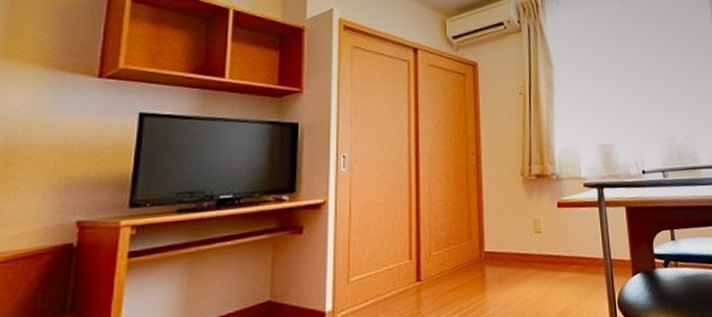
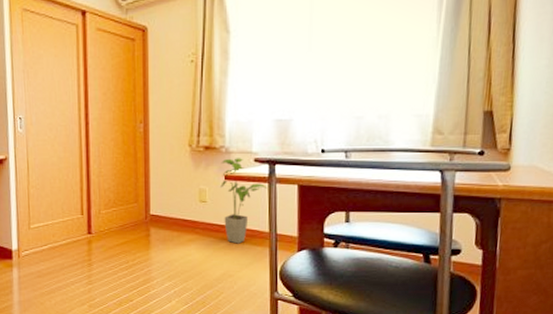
house plant: none [553,184,599,275] -> present [220,158,268,244]

